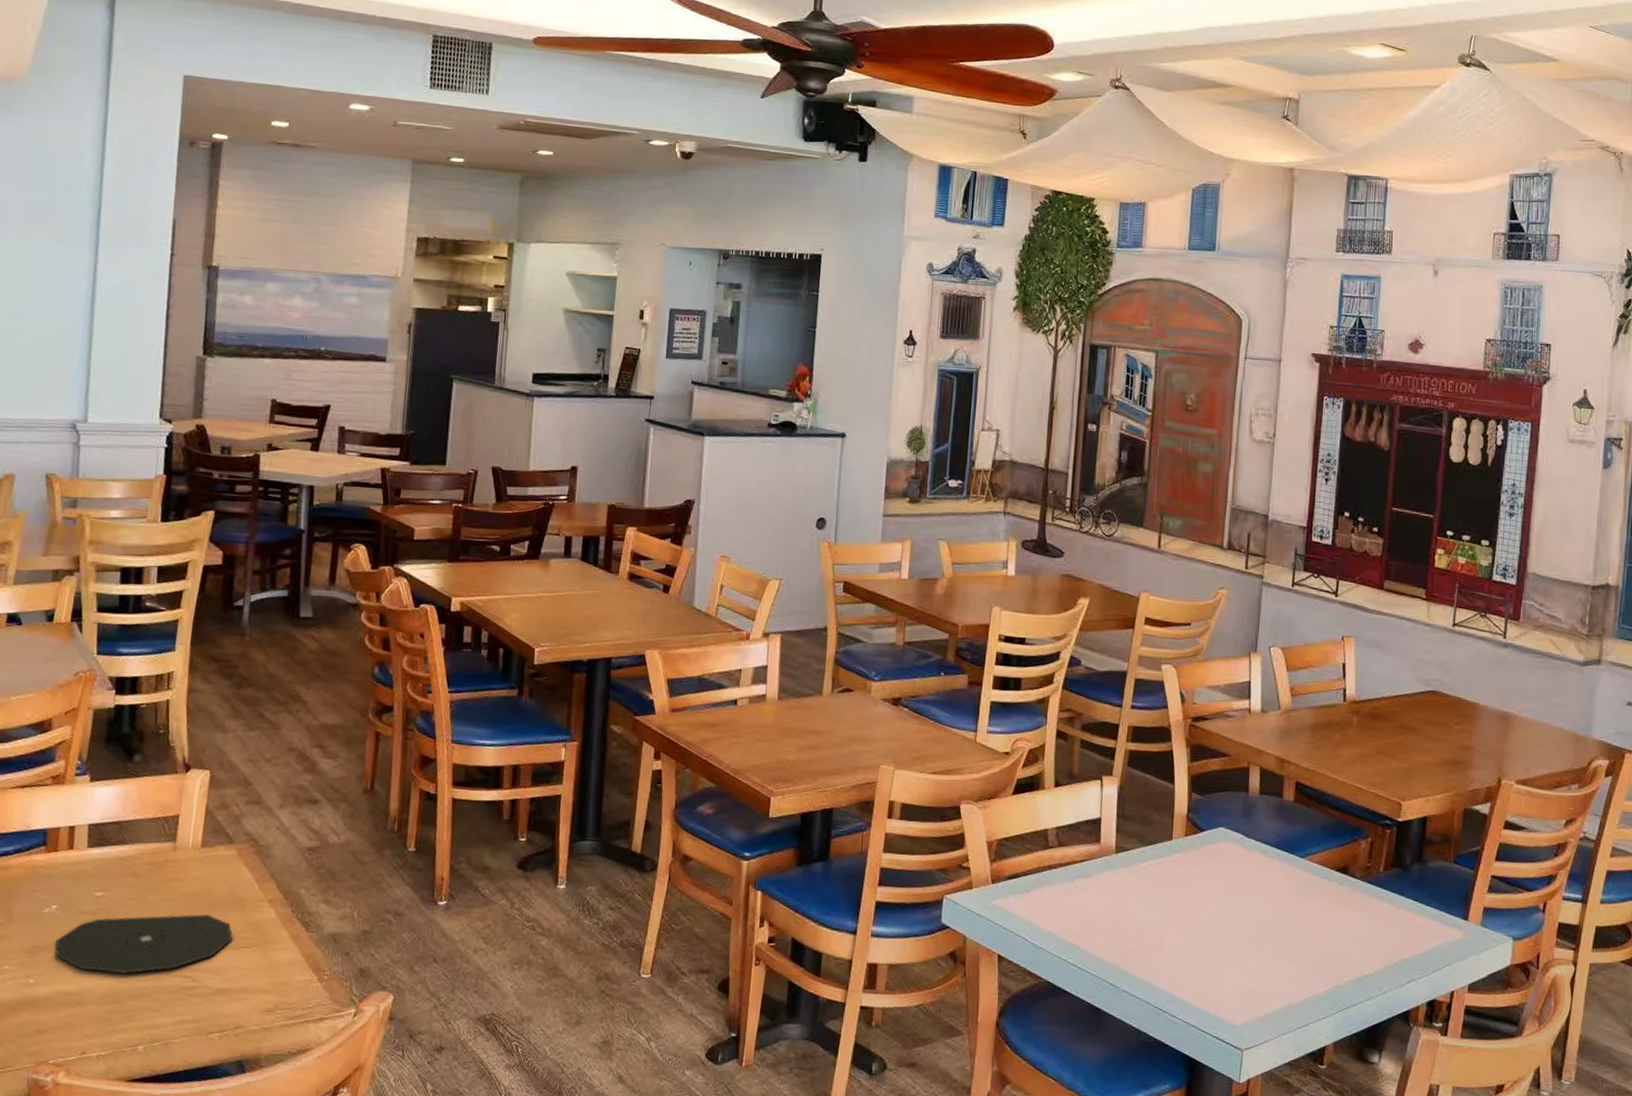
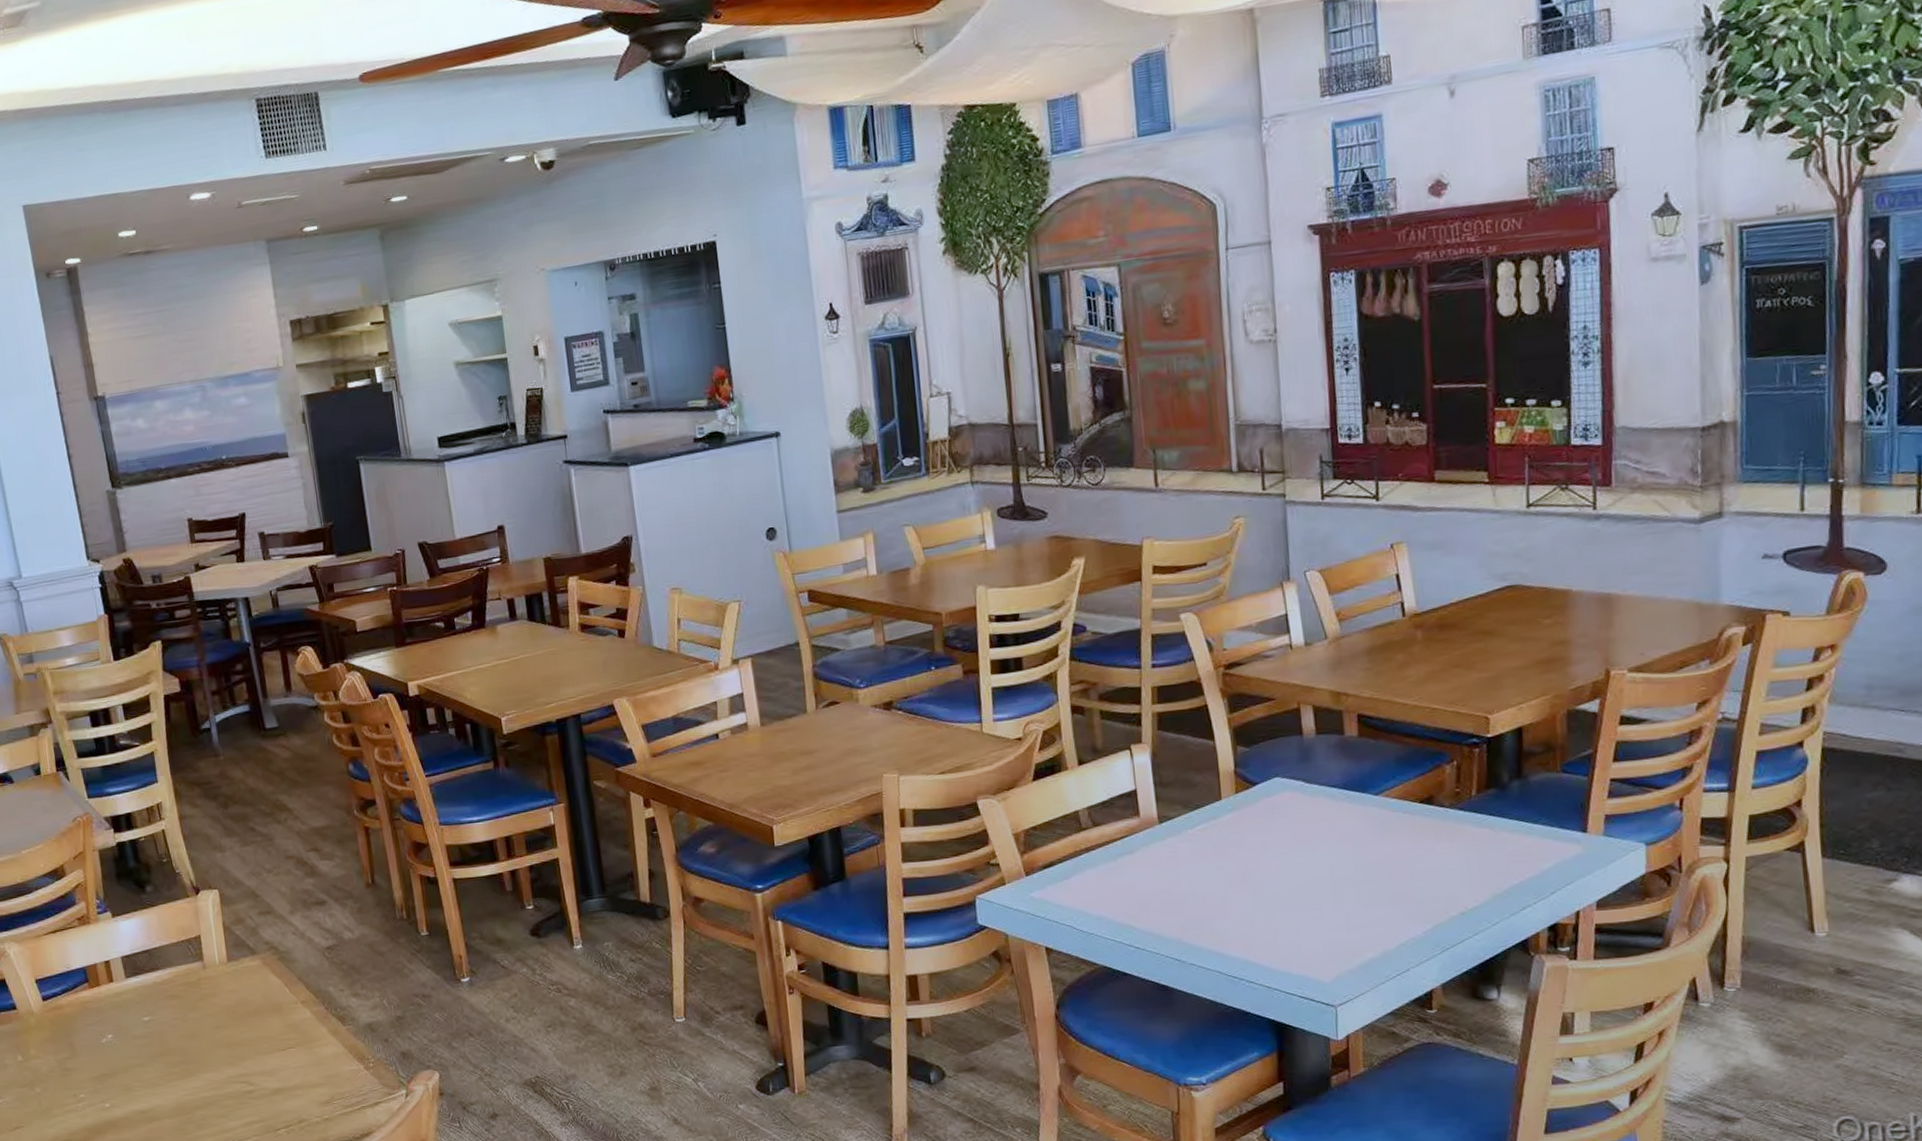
plate: present [56,914,233,974] -> none [120,1023,277,1089]

